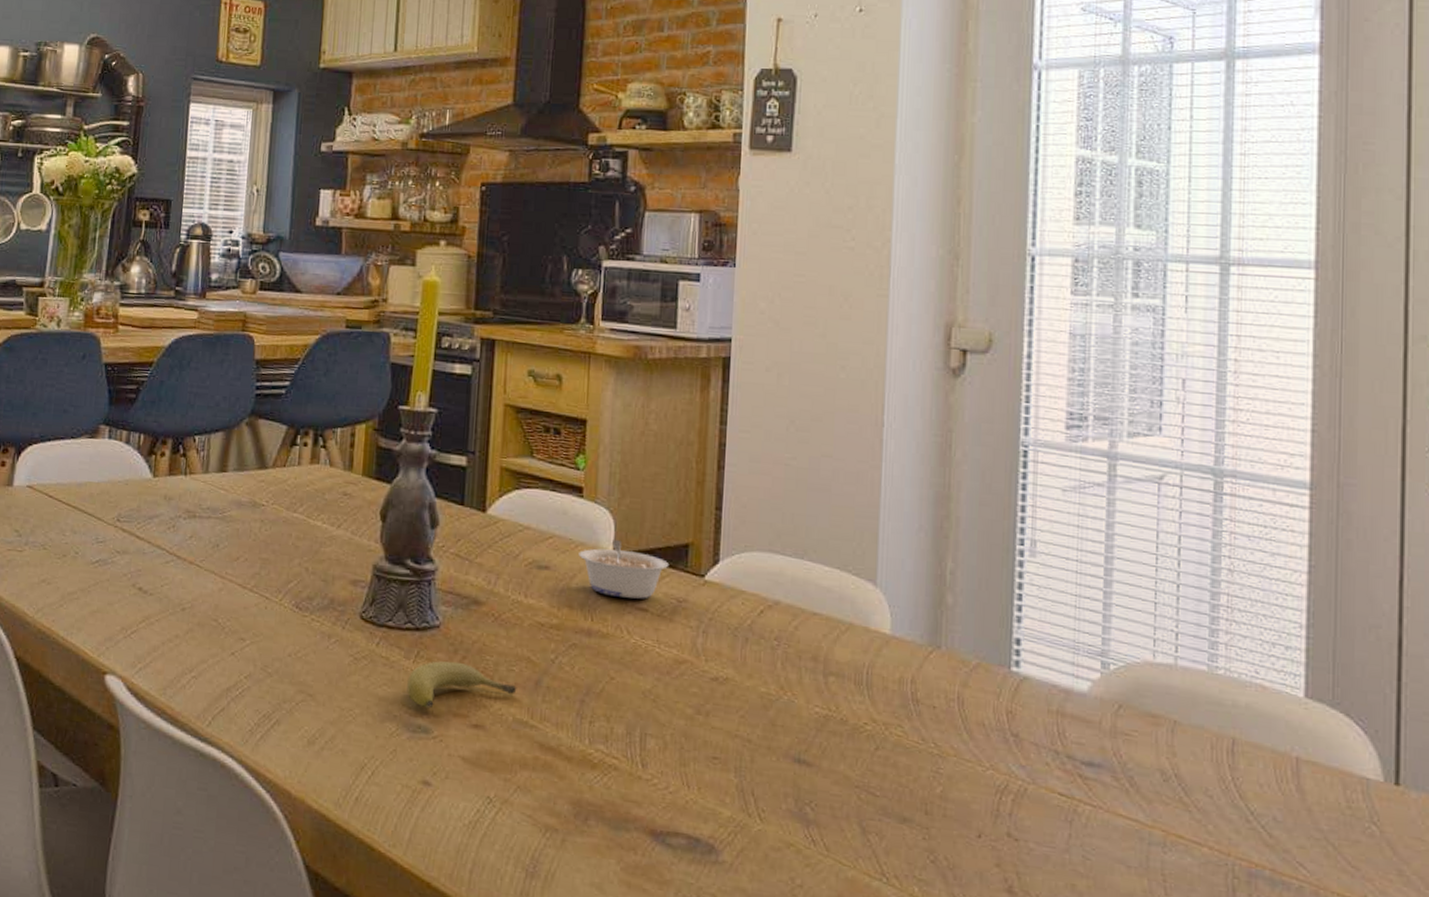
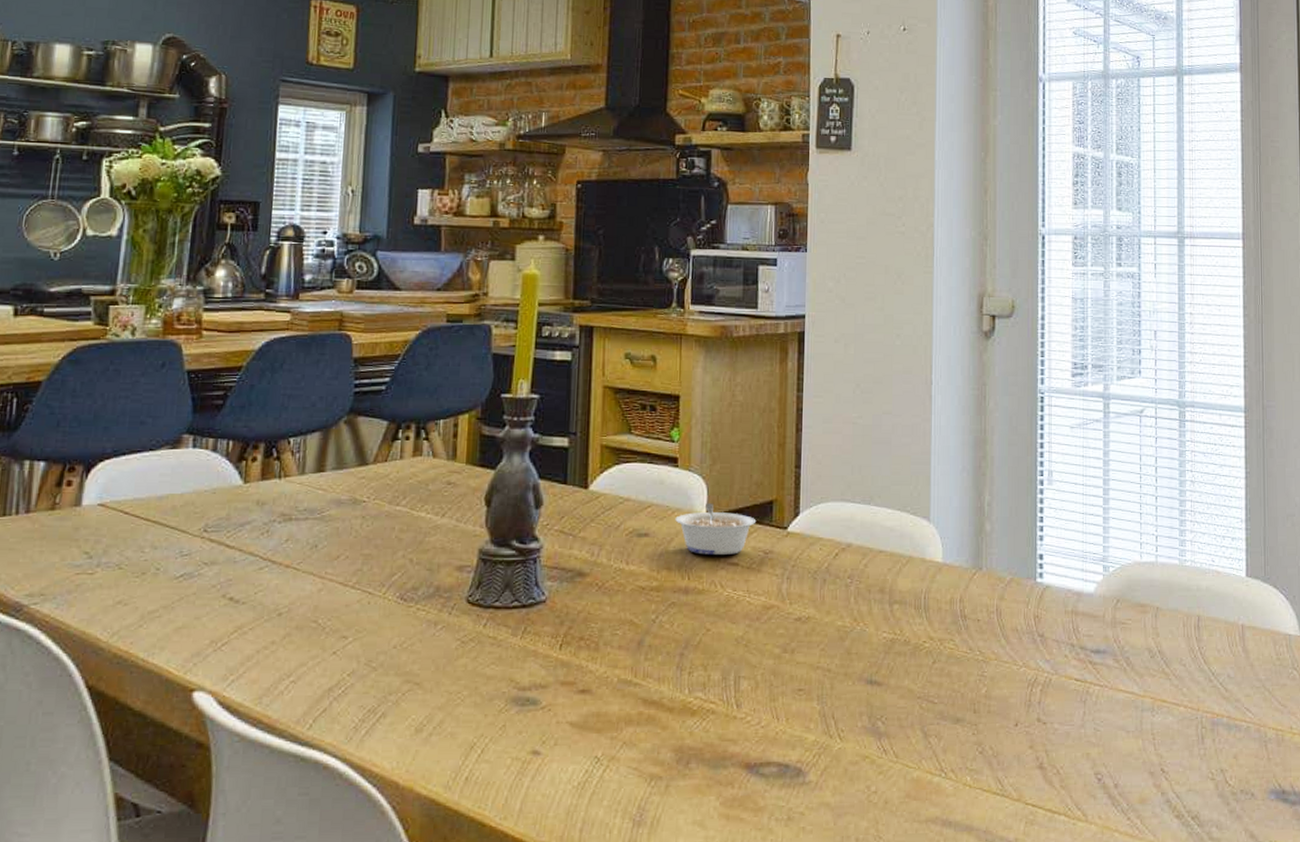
fruit: present [407,661,517,709] -> none [515,633,621,681]

